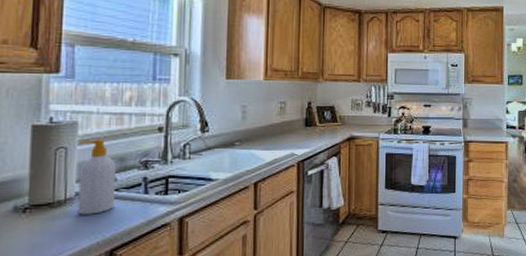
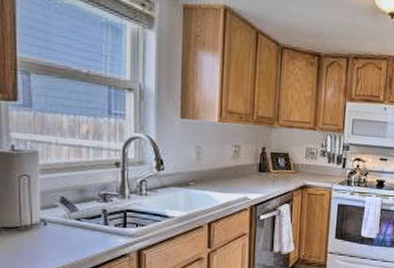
soap bottle: present [77,139,117,215] -> none [40,169,78,240]

